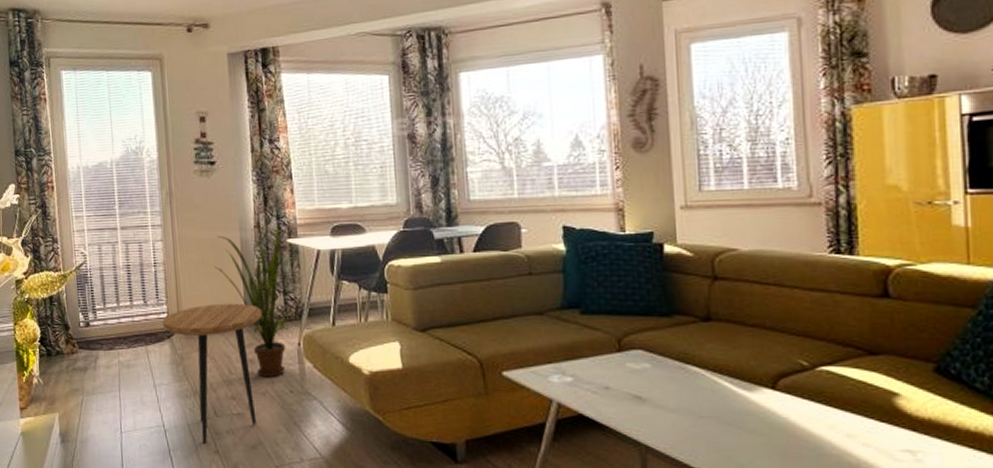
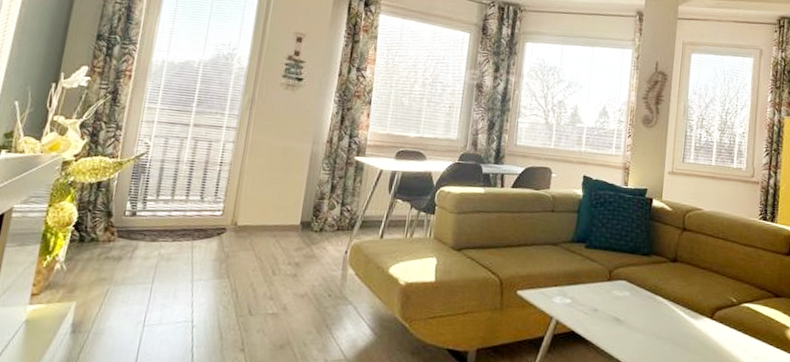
side table: present [163,303,263,443] -> none [215,207,318,341]
house plant: present [214,226,290,378] -> none [280,144,350,282]

